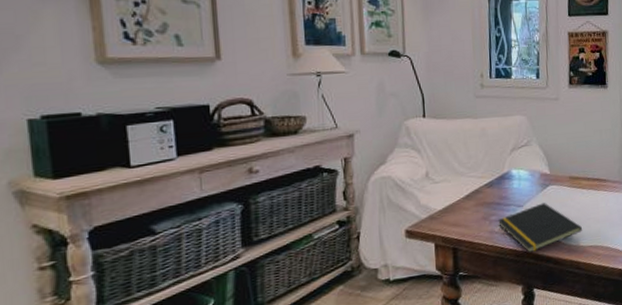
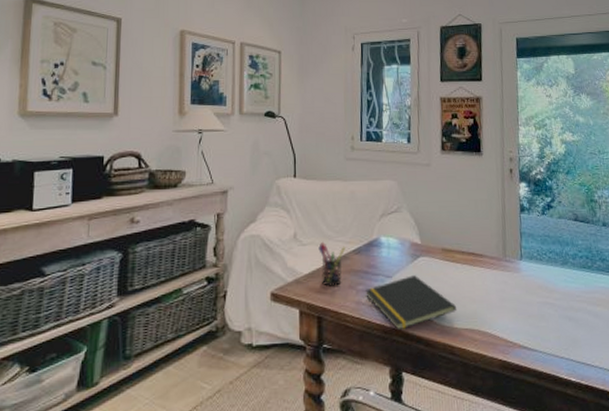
pen holder: none [451,178,478,220] -> present [318,241,346,286]

